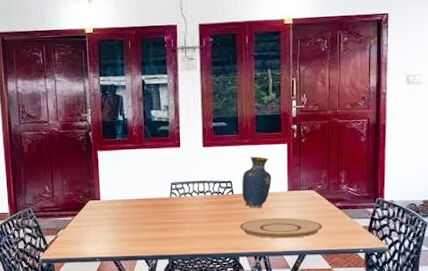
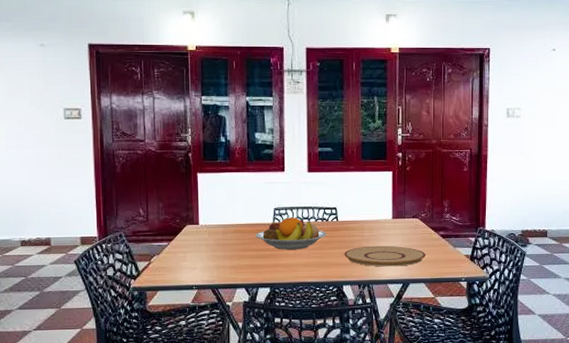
fruit bowl: none [153,191,222,223] -> present [255,217,327,250]
vase: present [242,156,272,208] -> none [347,182,377,236]

